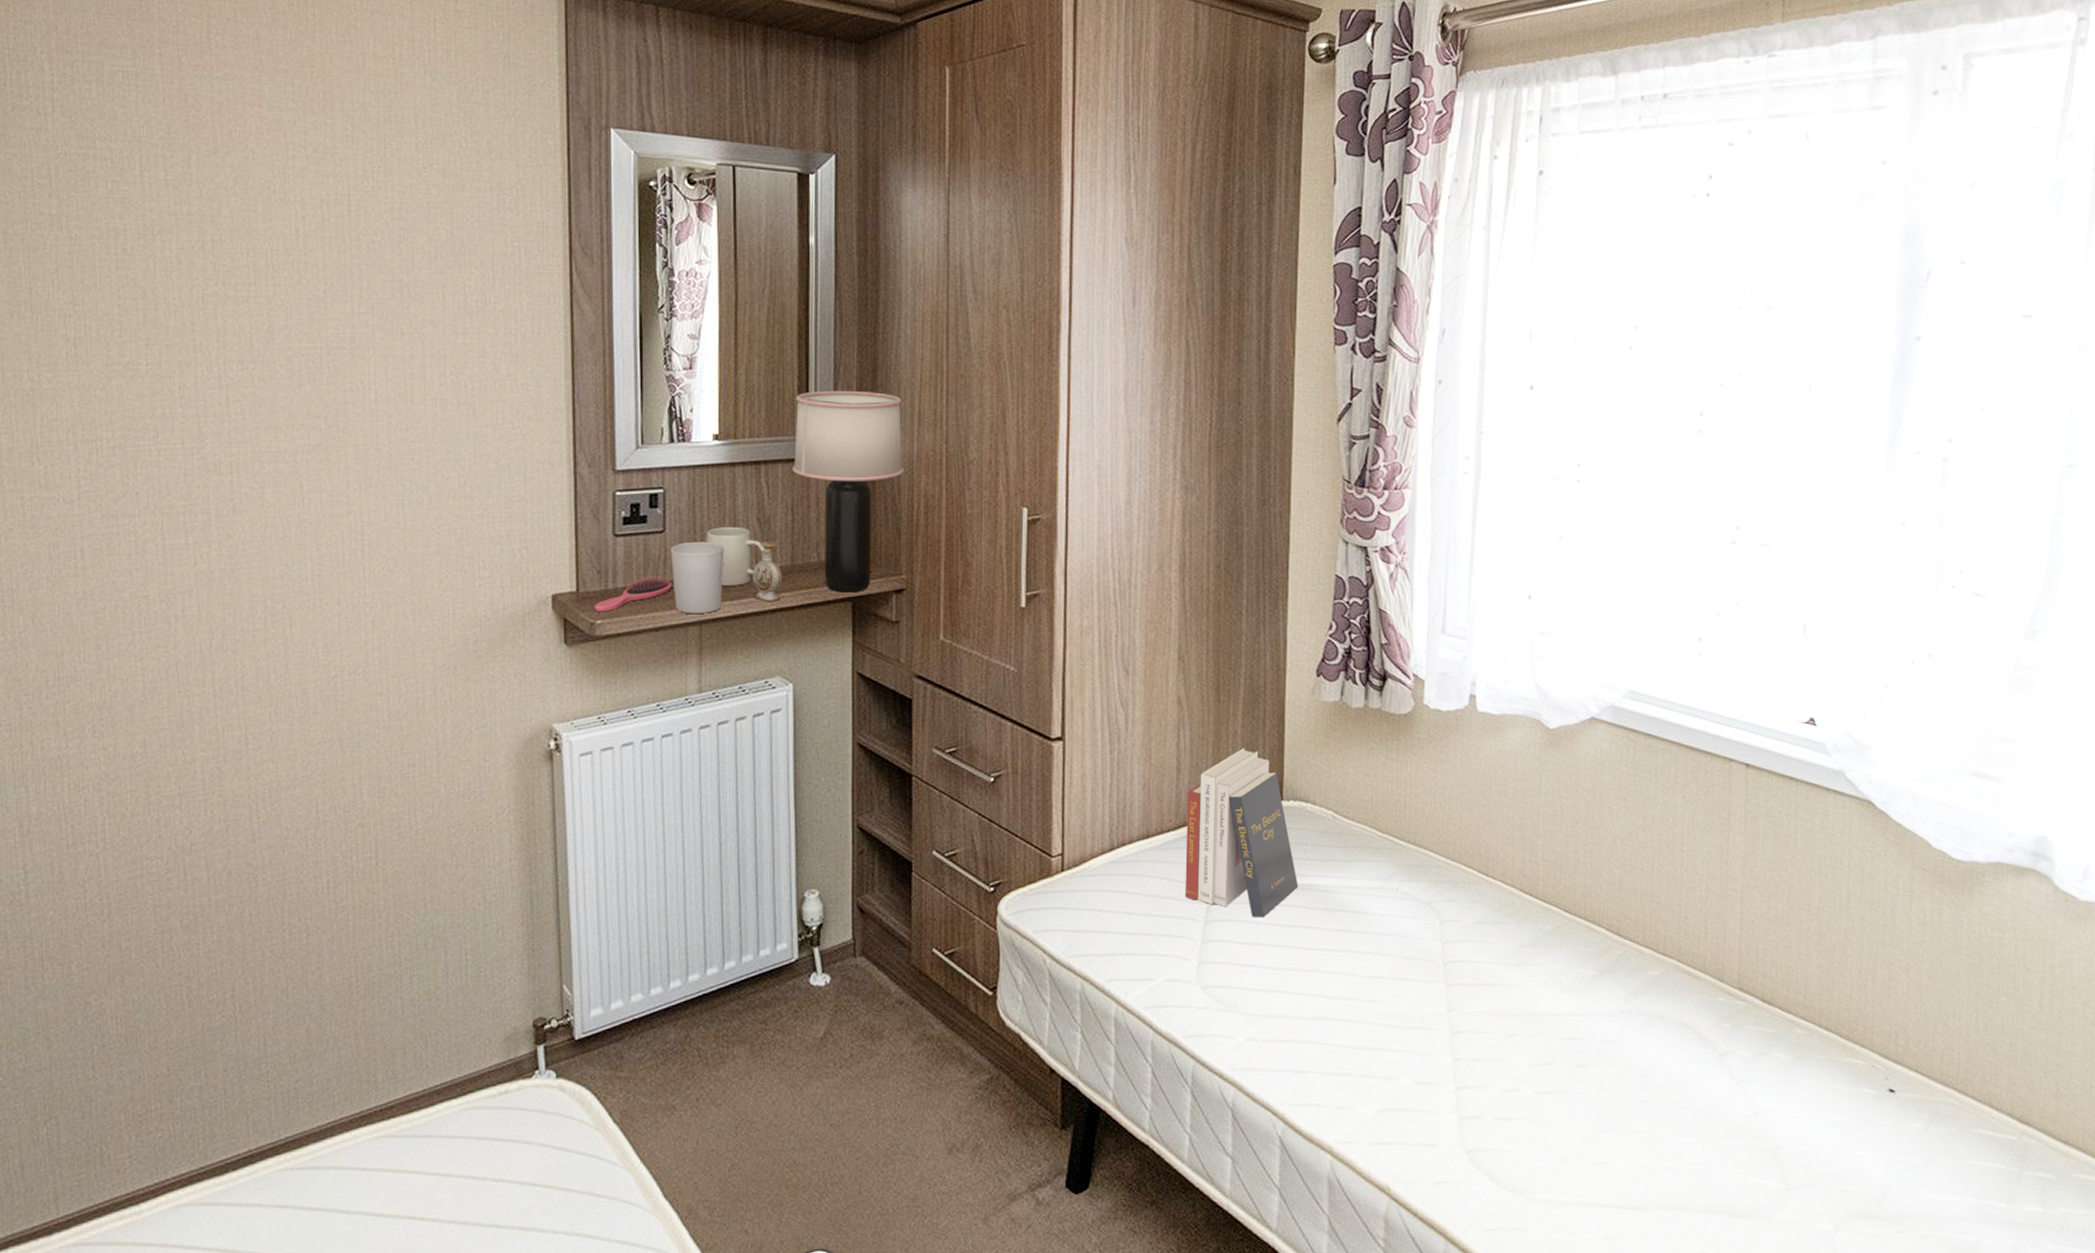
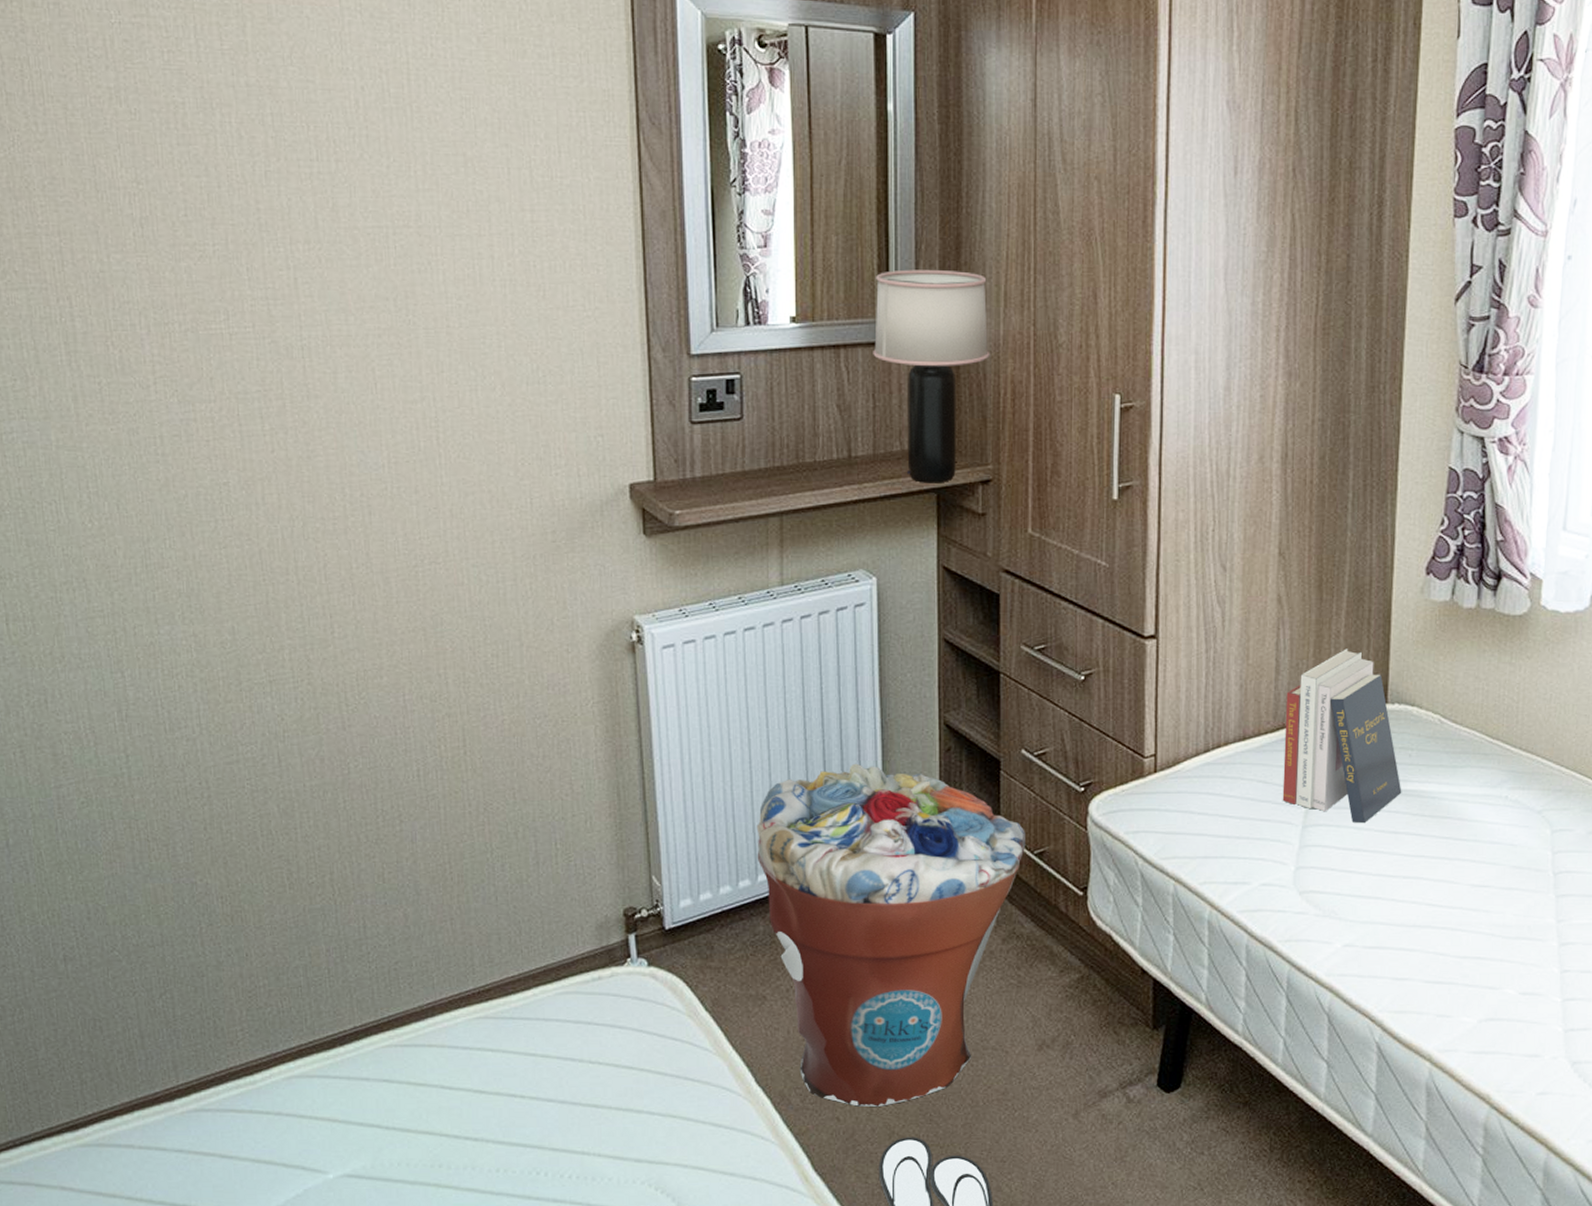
hairbrush: present [594,575,672,612] -> none [673,464,751,502]
flower pot: none [669,867,936,1218] -> present [756,763,1025,1107]
candle holder: present [670,541,725,615] -> none [748,429,804,505]
mug: present [706,526,765,586] -> none [785,413,846,476]
perfume bottle: present [753,541,782,602] -> none [834,429,864,493]

